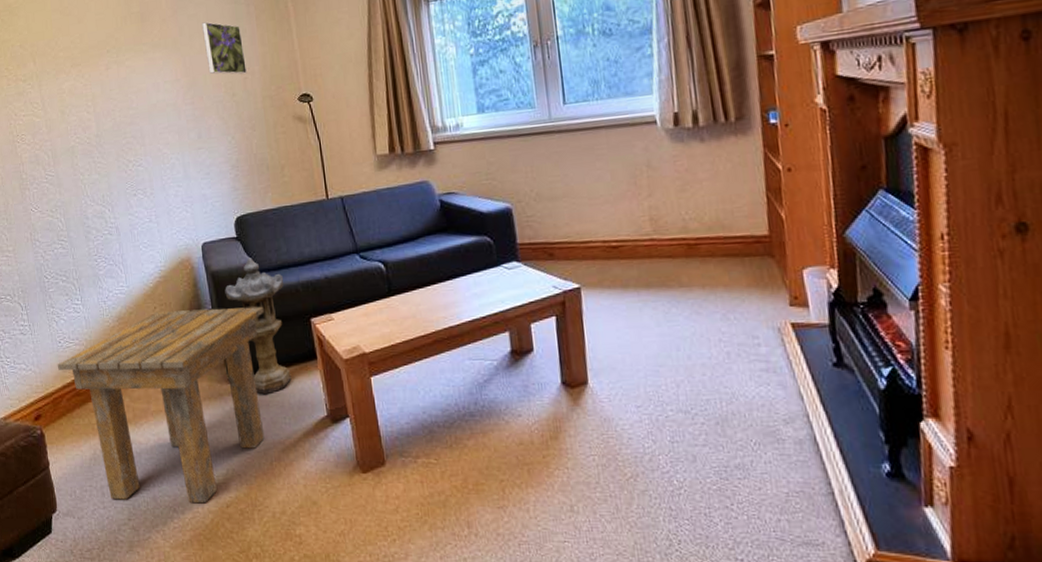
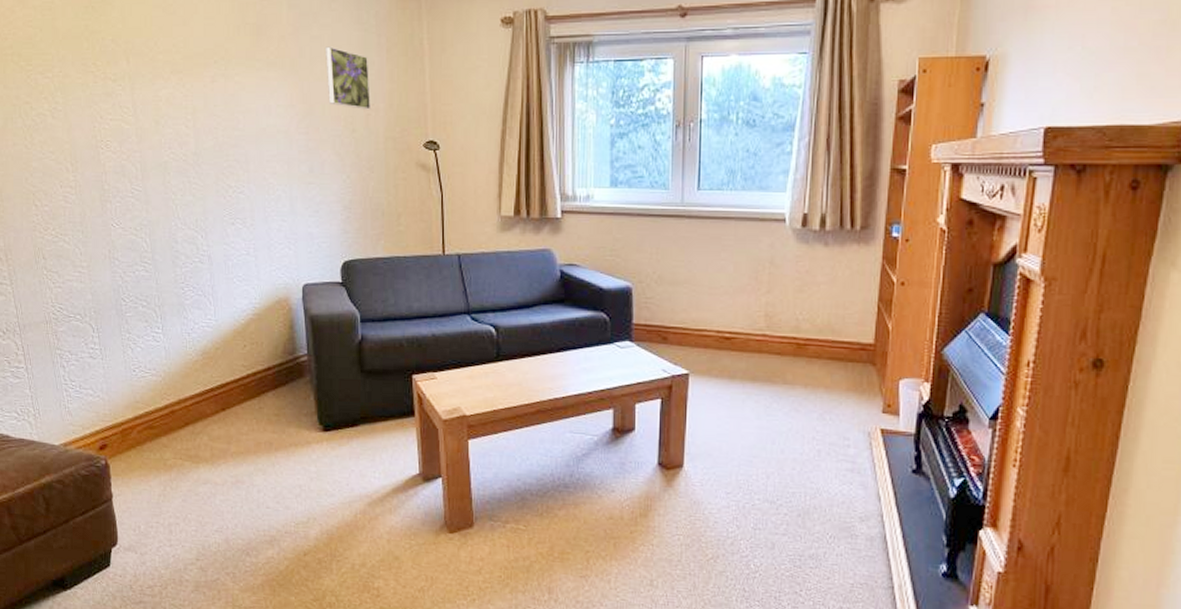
side table: present [57,306,265,504] -> none [129,350,364,550]
lantern: present [225,257,292,395] -> none [323,305,387,447]

